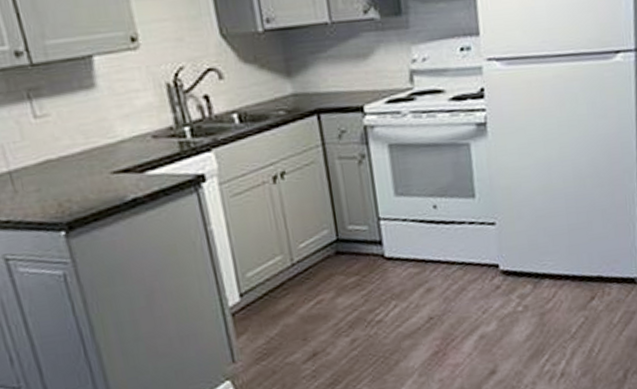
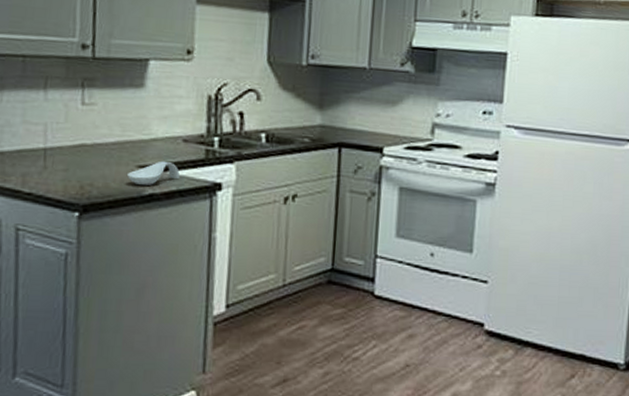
spoon rest: none [103,161,160,192] -> present [126,161,181,186]

